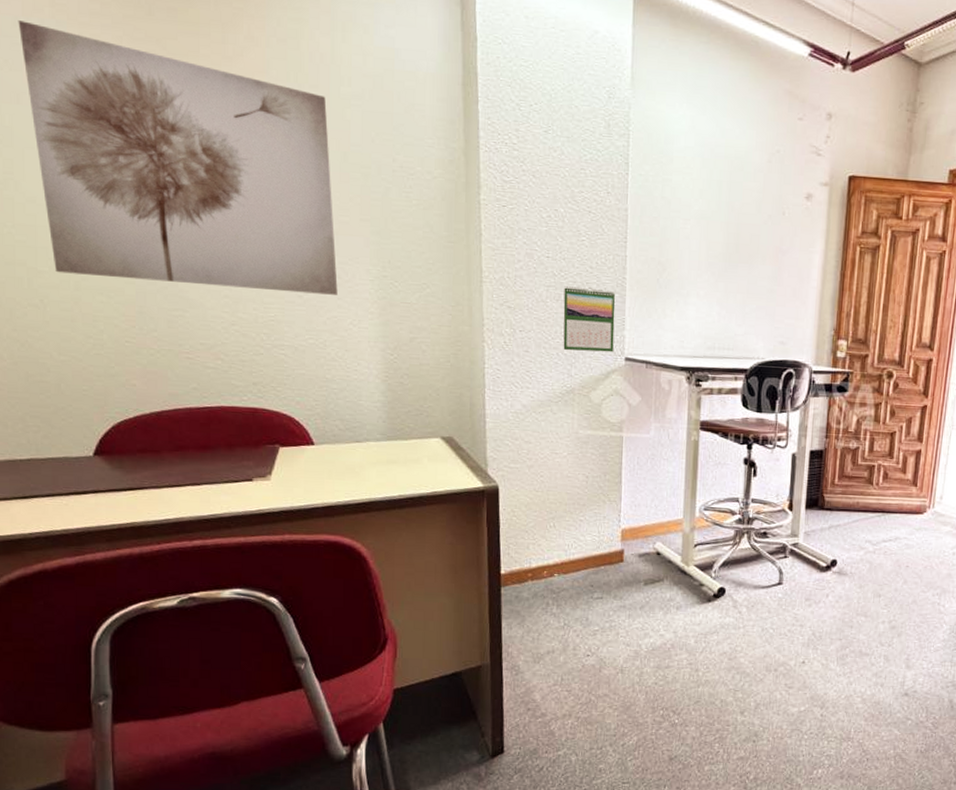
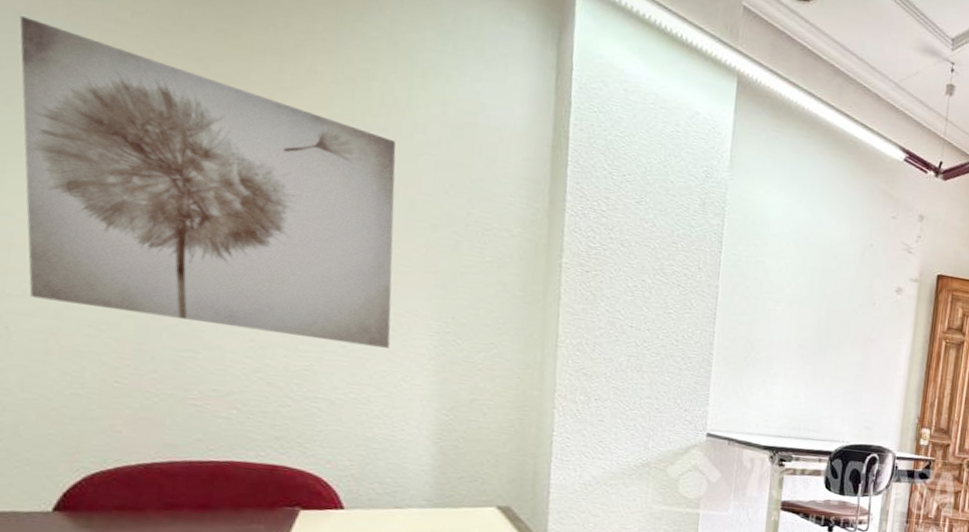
calendar: present [563,286,615,353] -> none [641,357,700,427]

